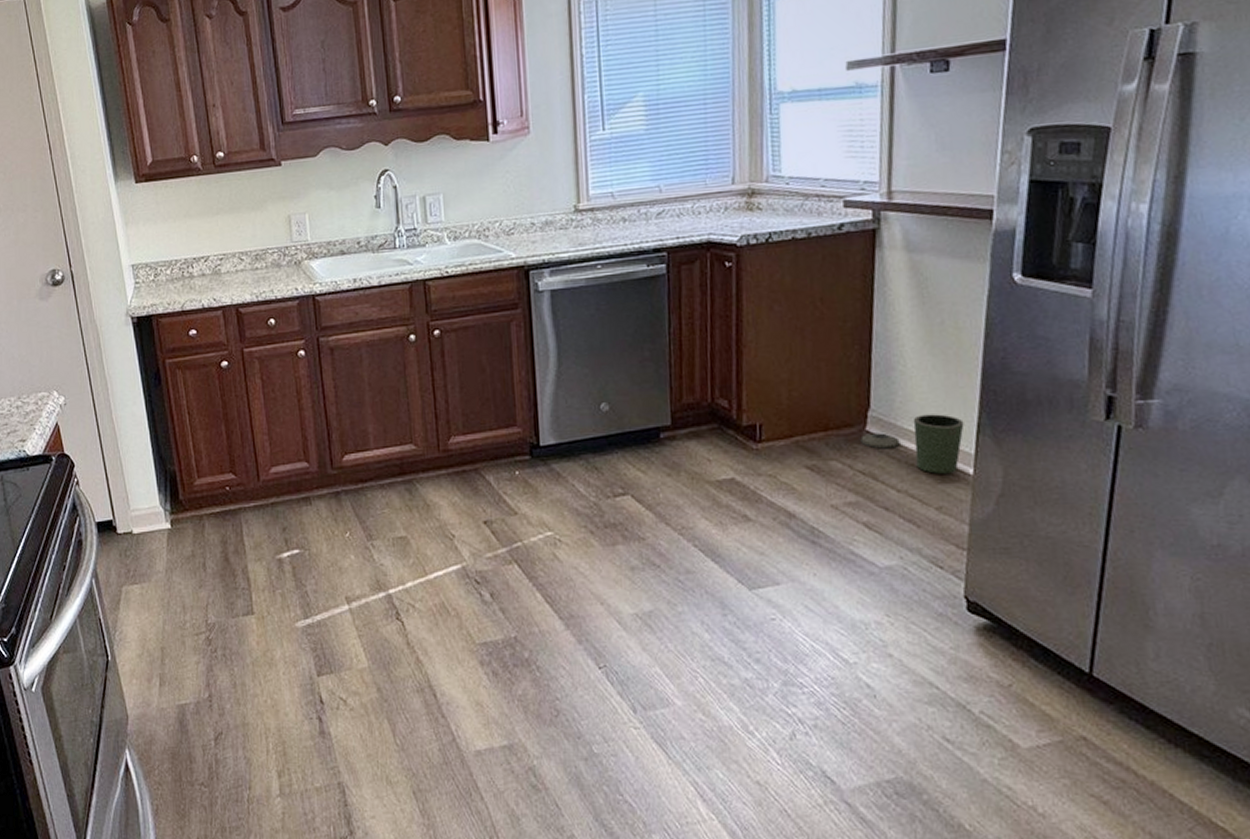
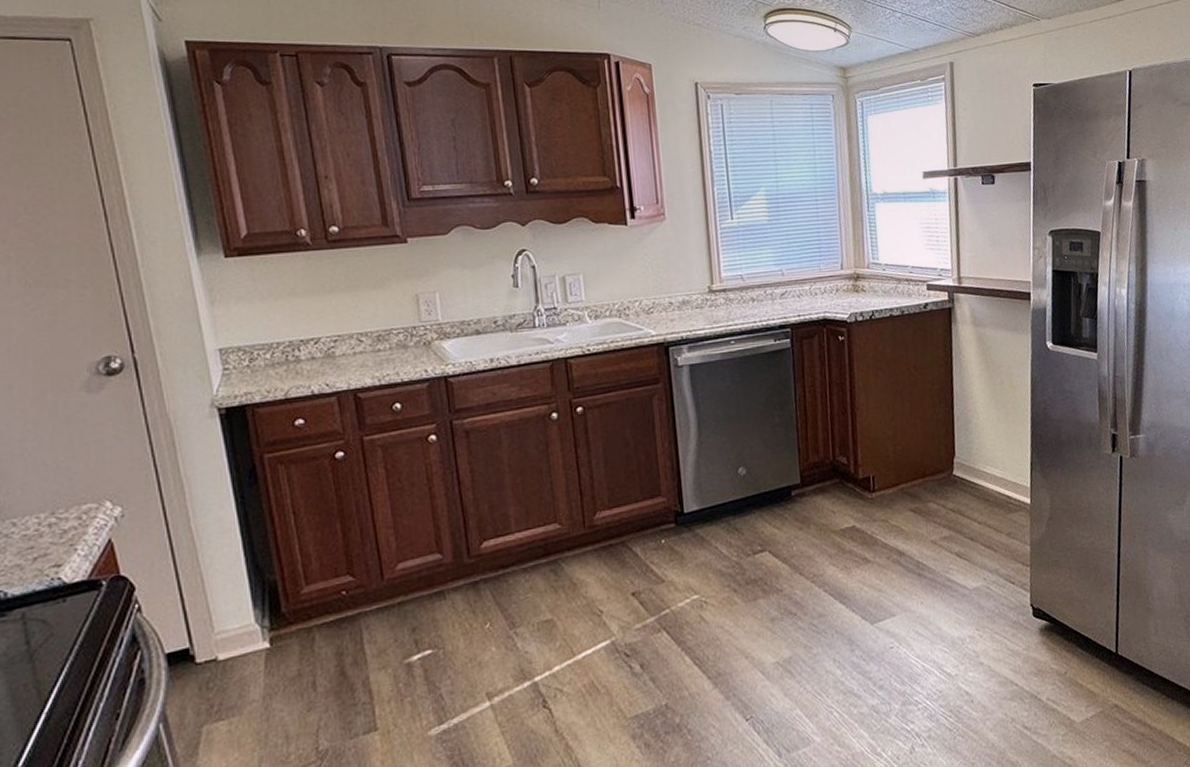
trash can: present [860,414,965,474] -> none [950,456,1022,506]

